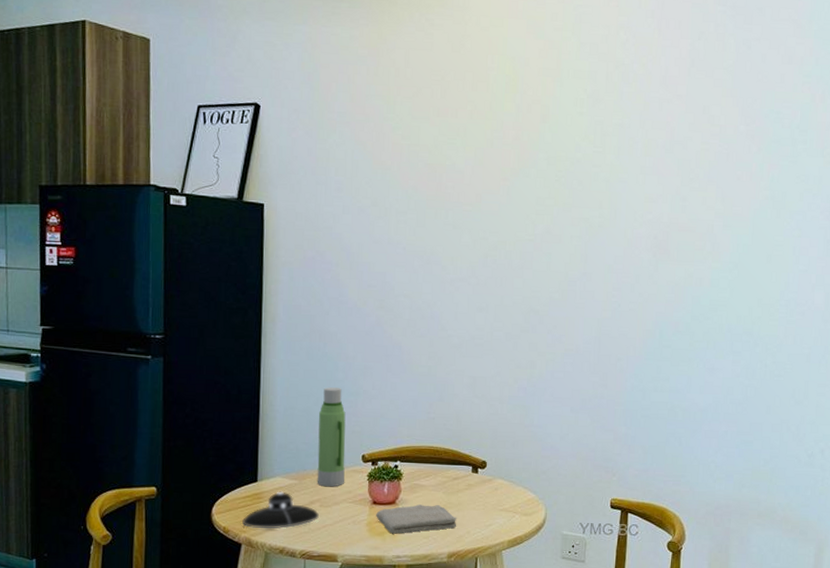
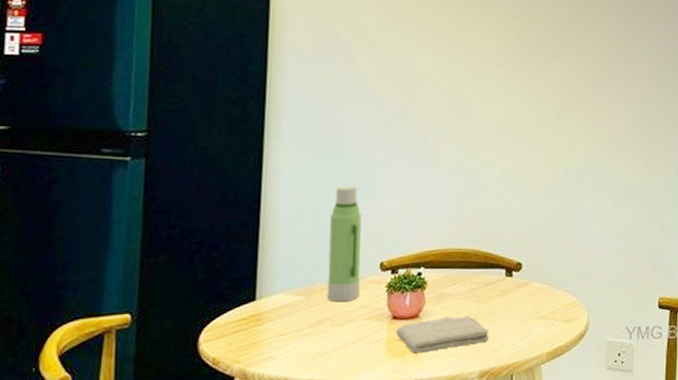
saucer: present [242,491,319,529] -> none [236,310,329,358]

